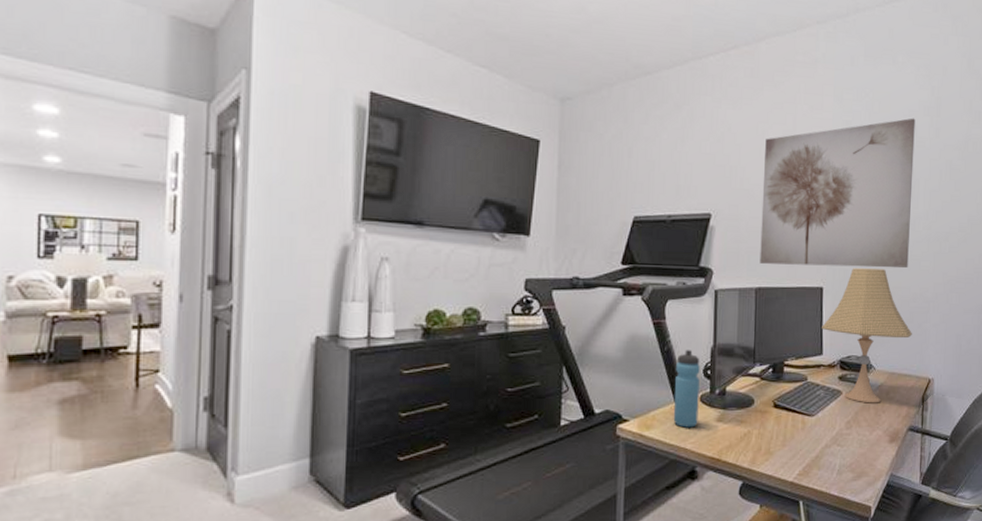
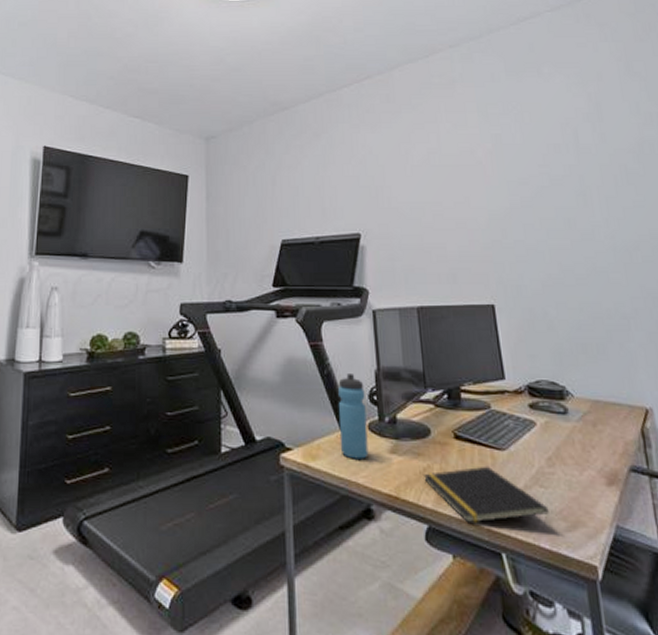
notepad: none [743,430,842,478] -> present [422,466,549,523]
wall art: present [760,118,915,269] -> none [410,125,594,282]
desk lamp: present [822,268,912,403] -> none [499,283,614,437]

